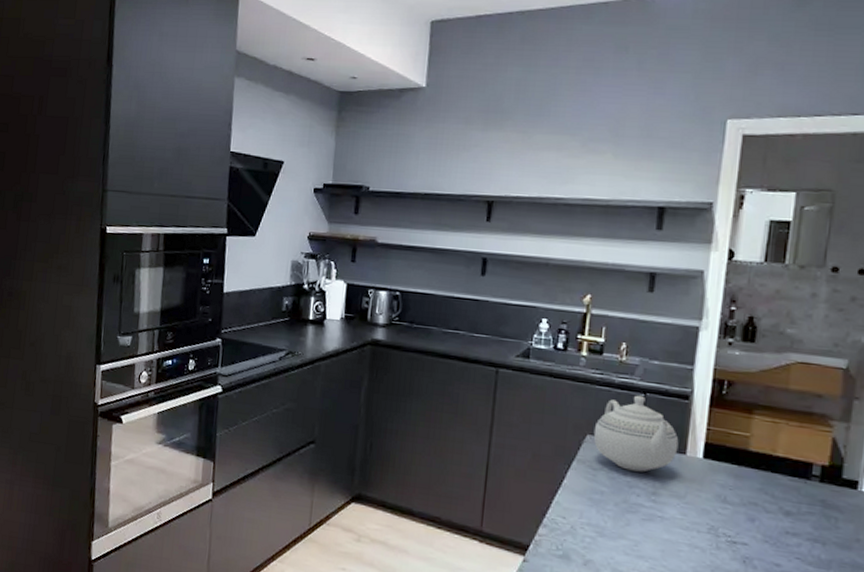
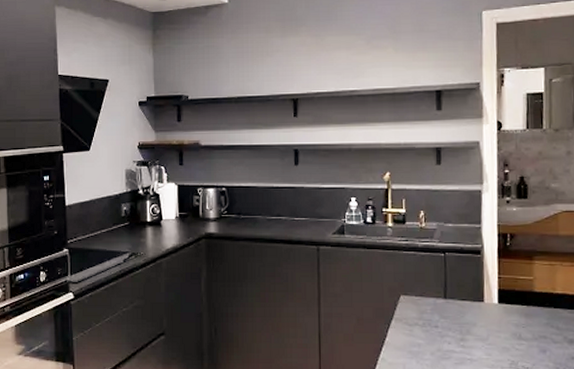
teapot: present [593,395,679,472] -> none [406,255,477,322]

